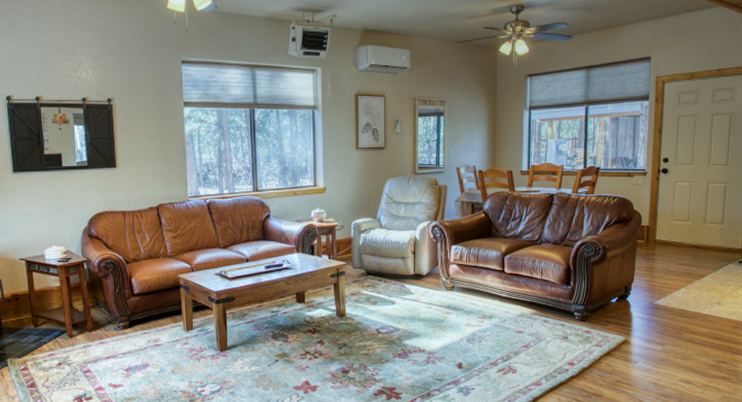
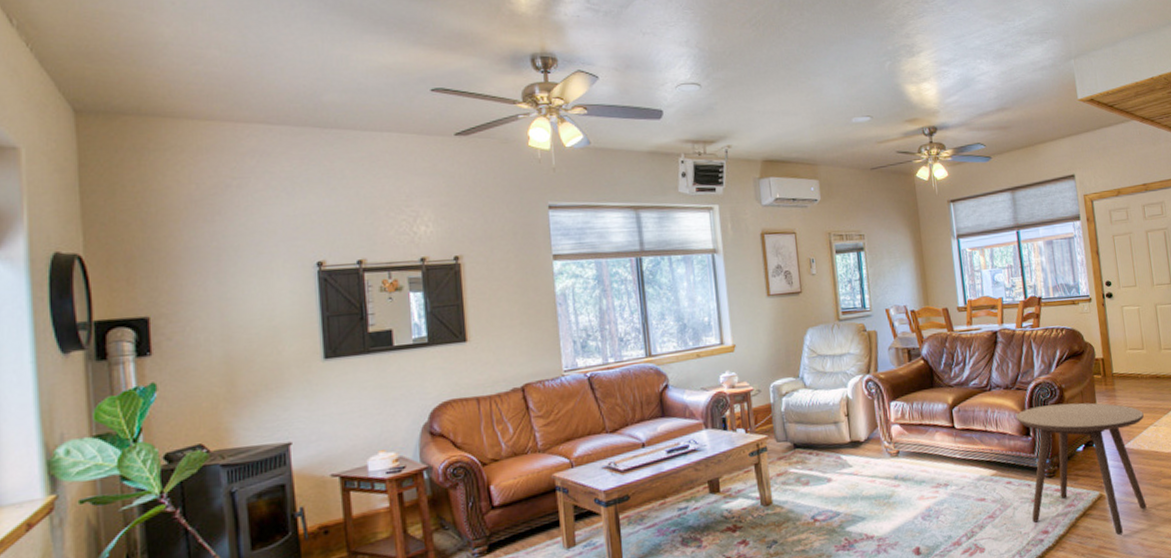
side table: none [560,261,678,374] -> present [1016,402,1147,536]

